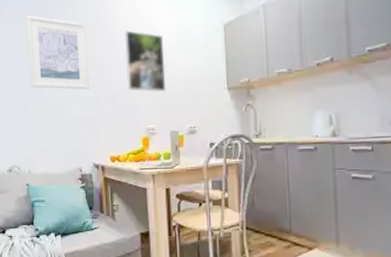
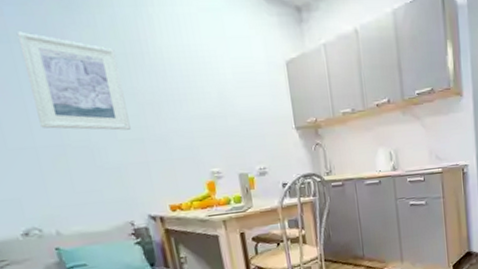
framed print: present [124,30,166,92] -> none [169,61,229,132]

